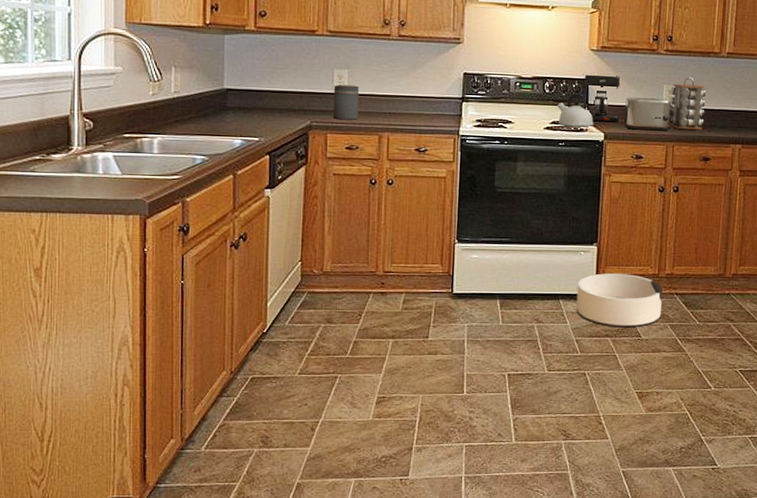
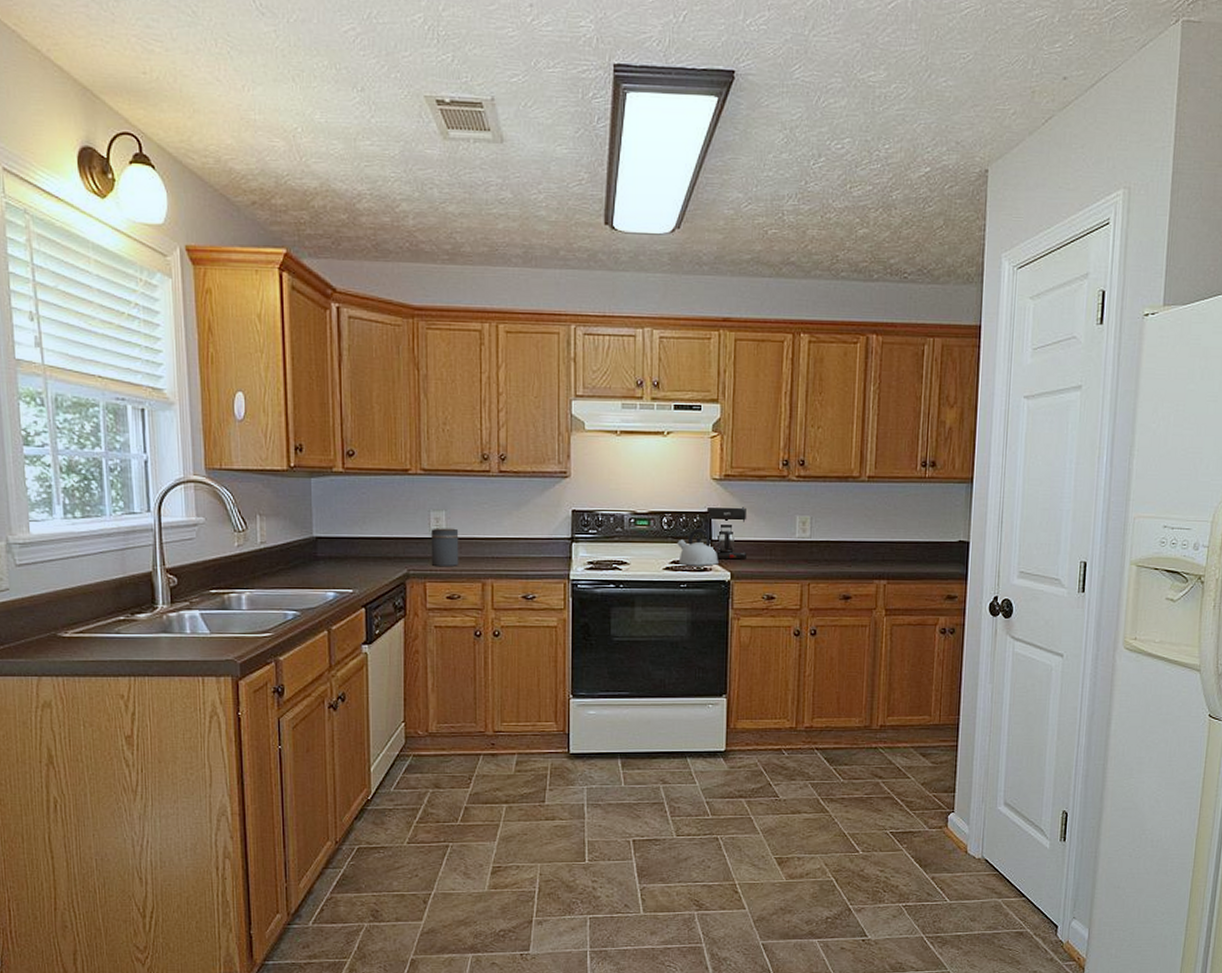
pet bowl: present [576,273,663,328] -> none [705,728,801,787]
toaster: present [624,97,673,131] -> none [753,531,807,568]
spice rack: present [669,77,706,131] -> none [804,506,845,566]

